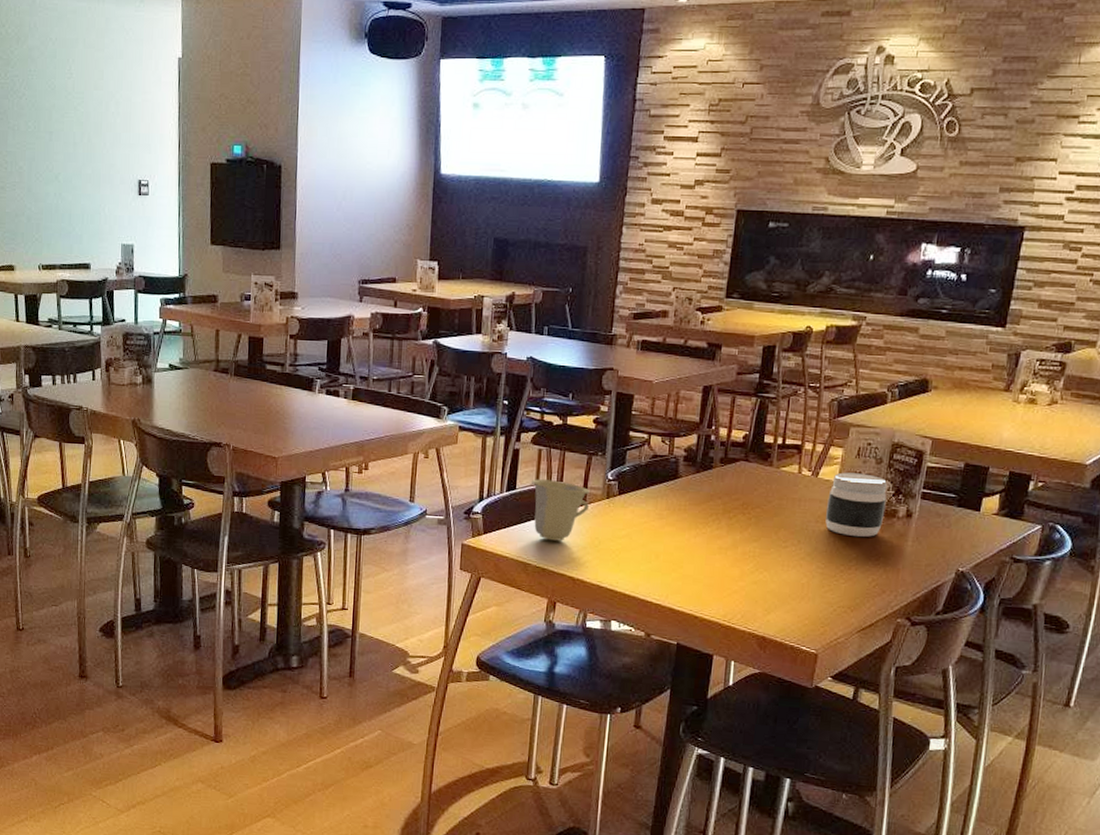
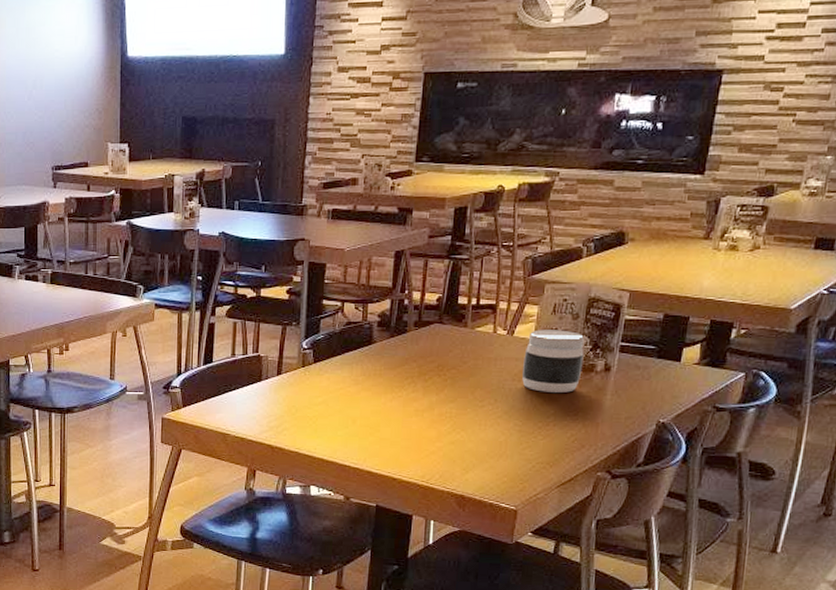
cup: present [532,479,590,541] -> none [228,351,285,411]

